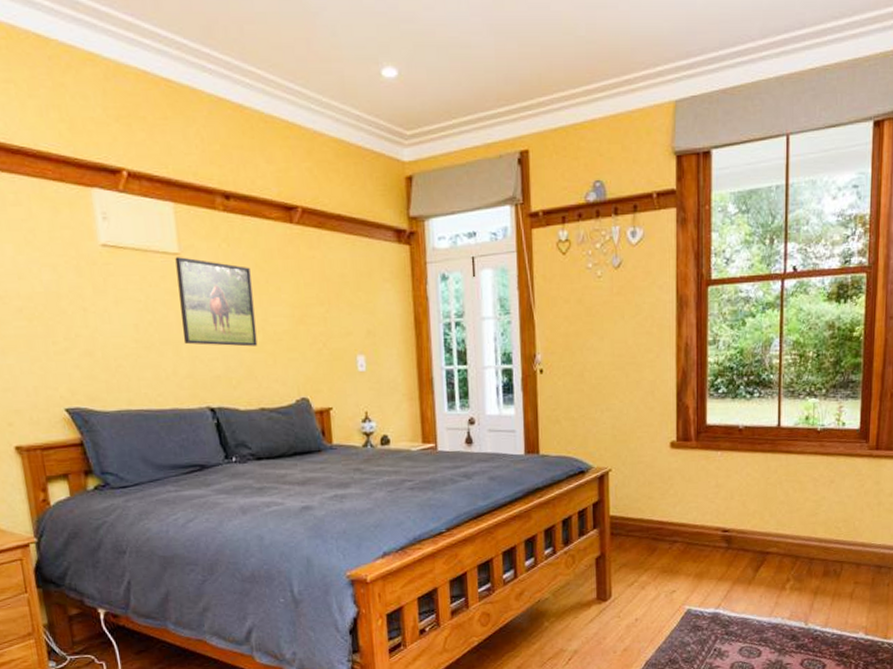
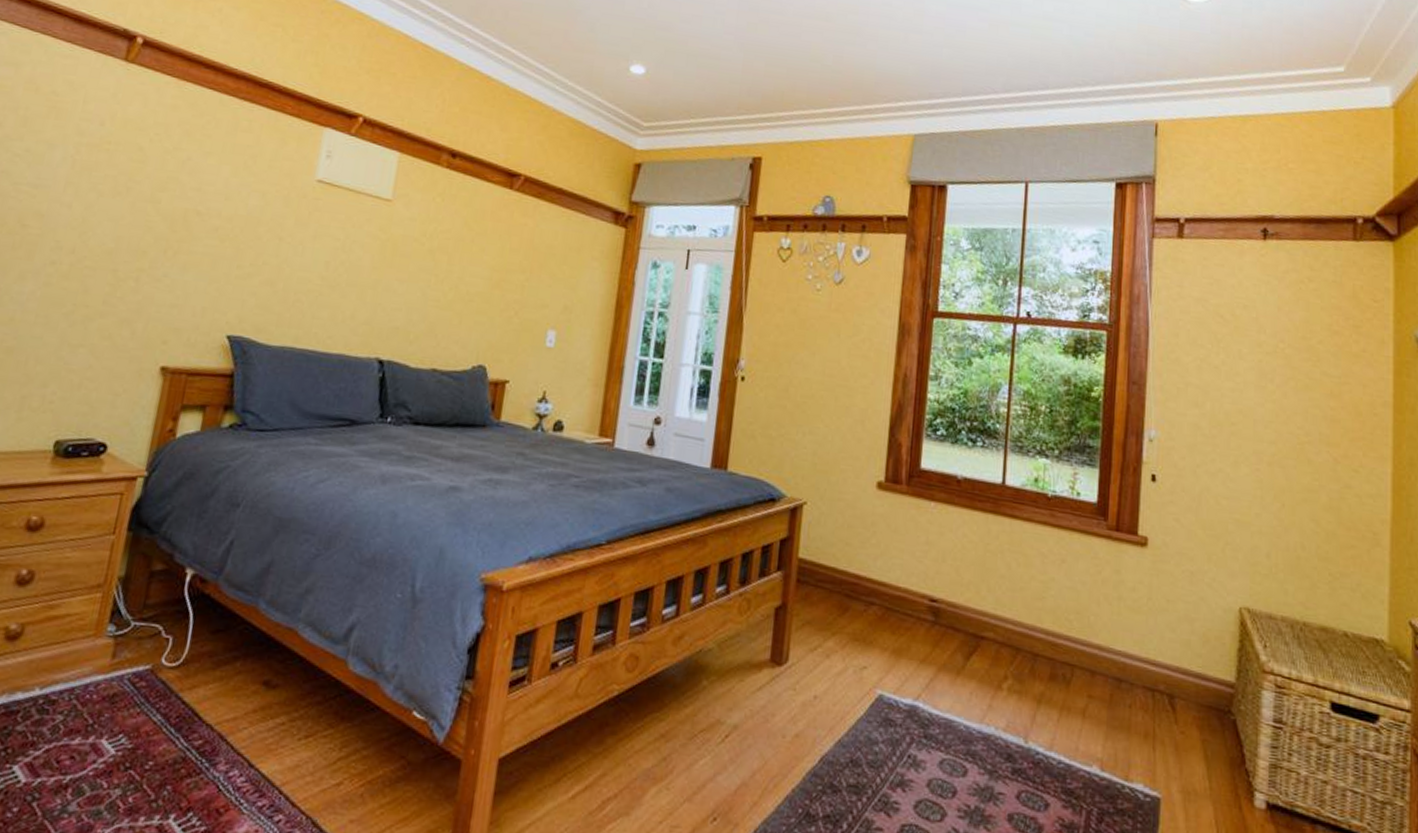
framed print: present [175,257,258,347] -> none [371,203,459,303]

